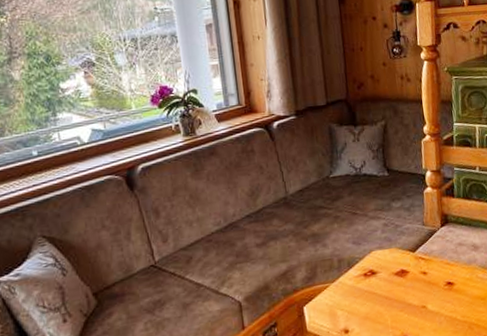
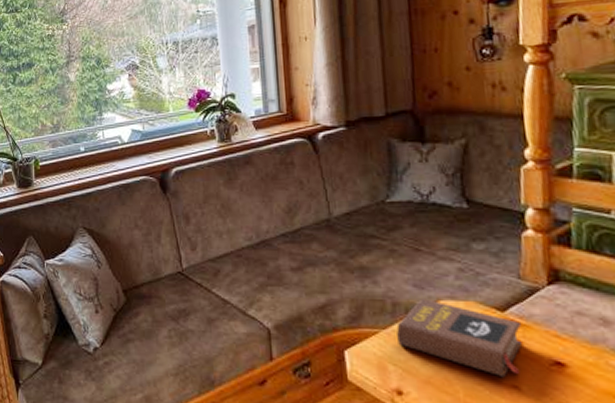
book: none [342,252,427,302] -> present [396,299,523,378]

